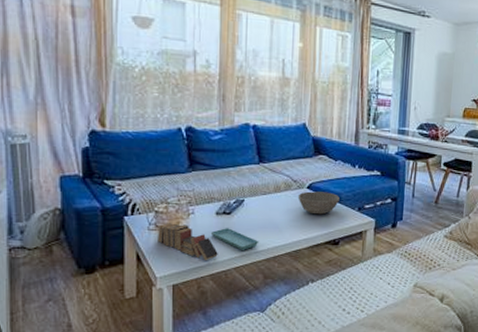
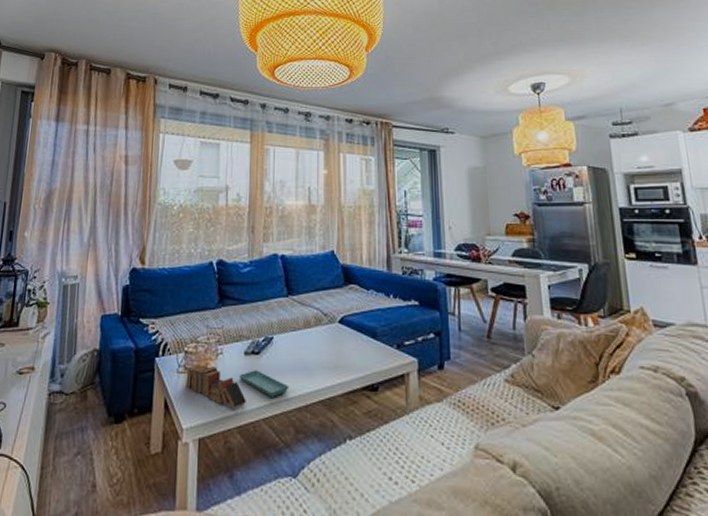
bowl: present [298,191,340,215] -> none [329,326,375,354]

